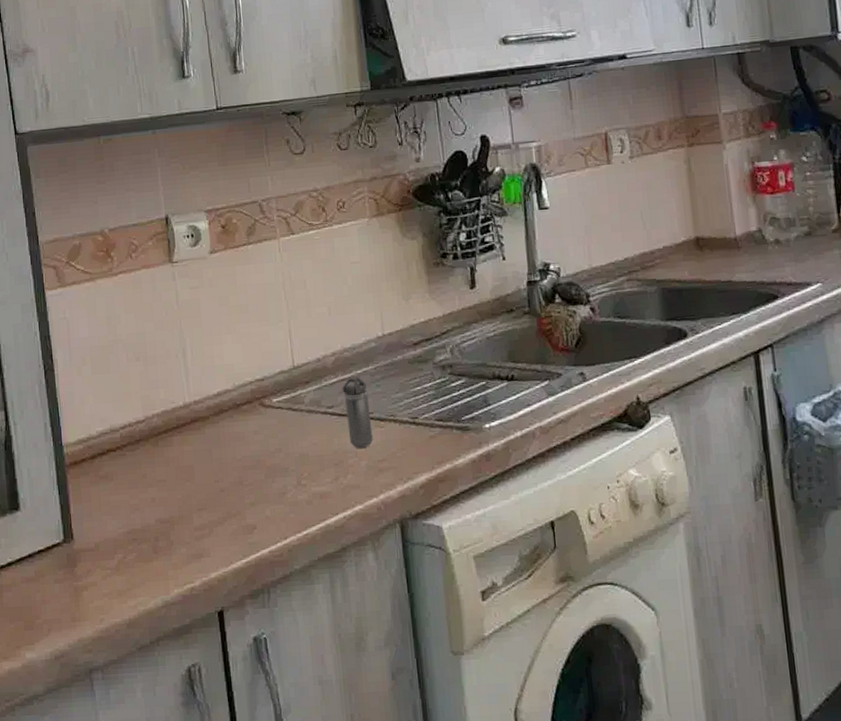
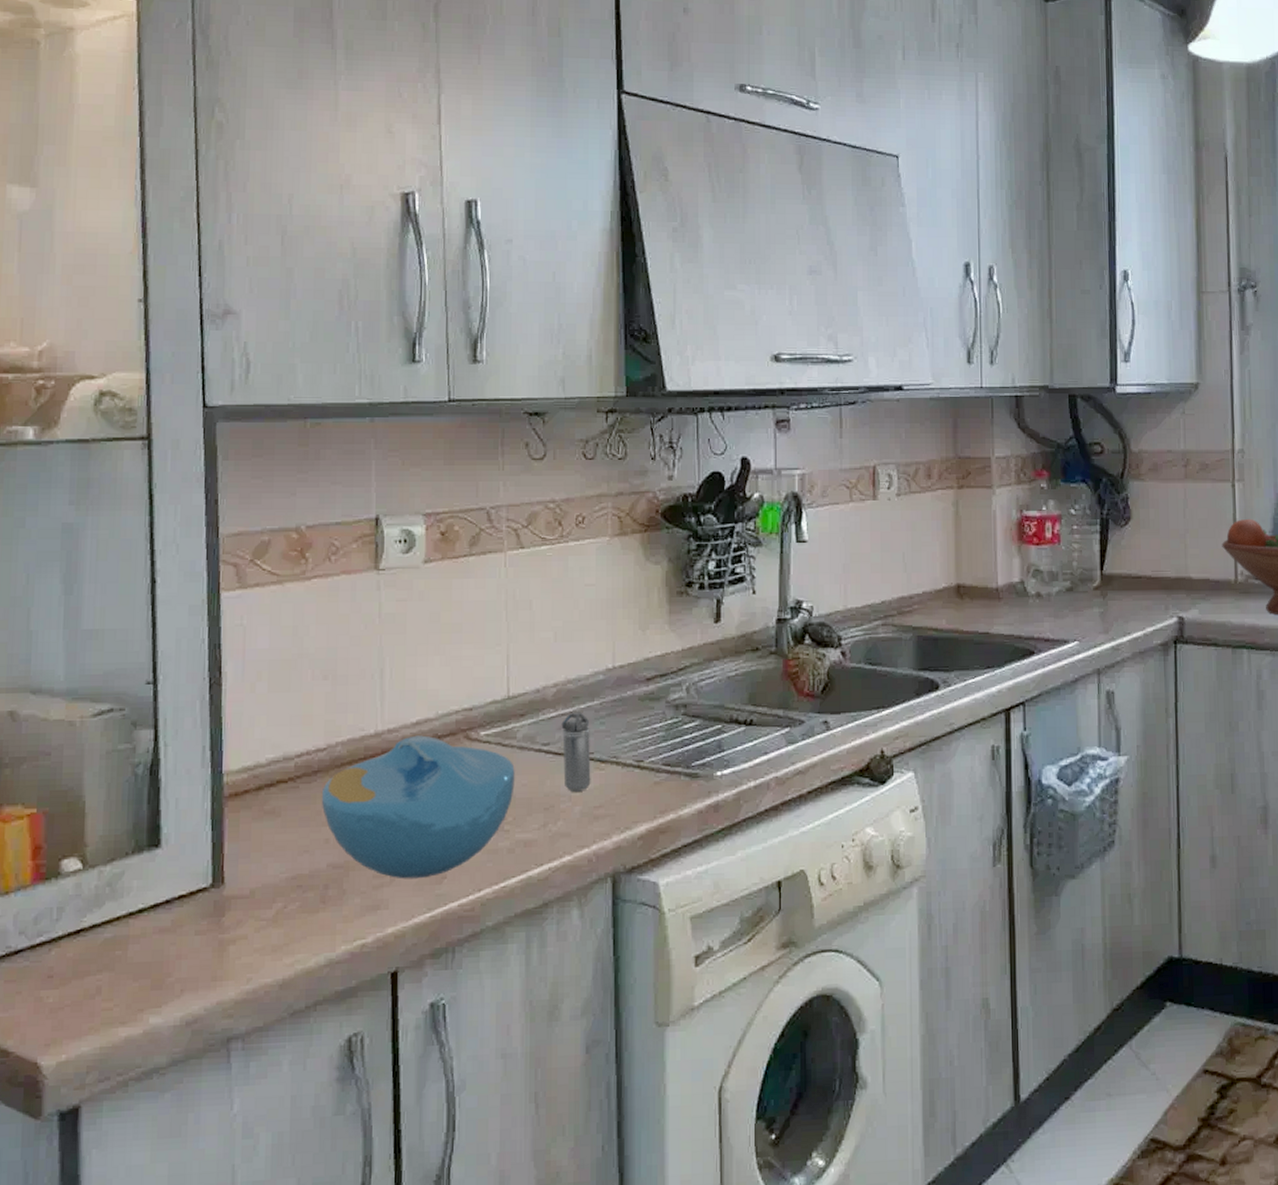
bowl: none [144,404,307,531] -> present [321,735,515,879]

